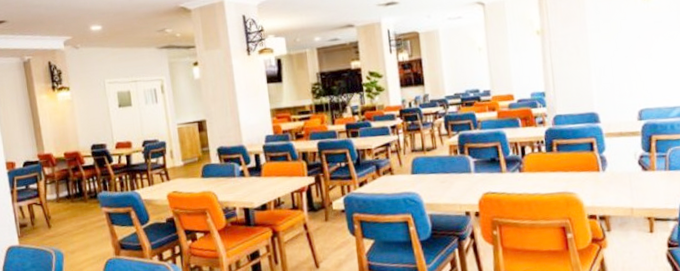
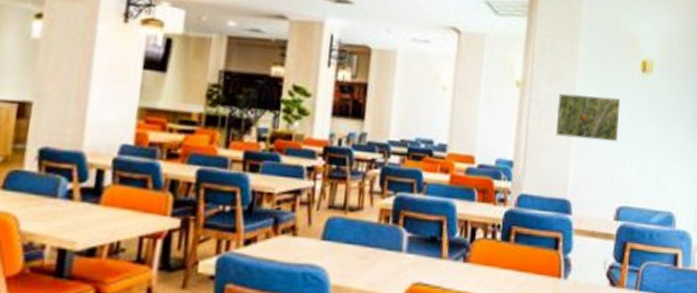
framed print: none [573,25,631,66] -> present [556,93,621,142]

